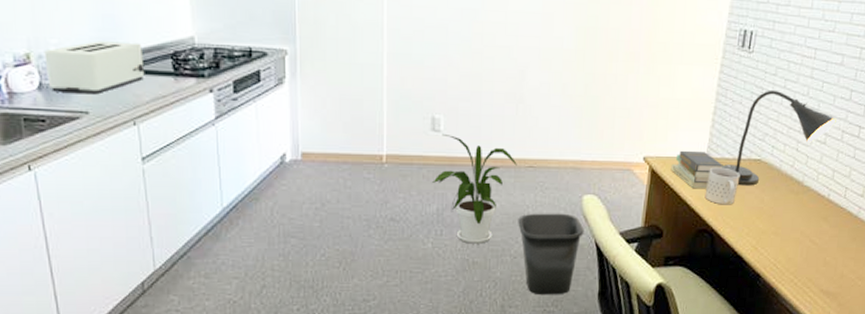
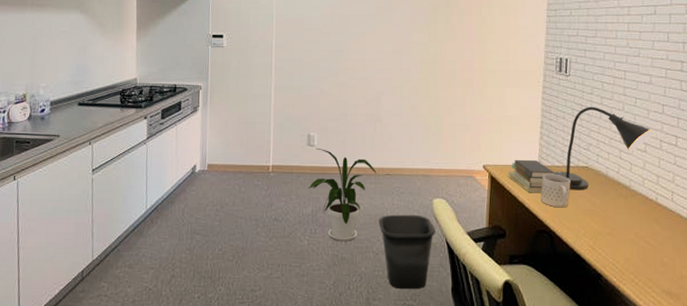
toaster: present [44,41,145,95] -> none [35,84,101,122]

